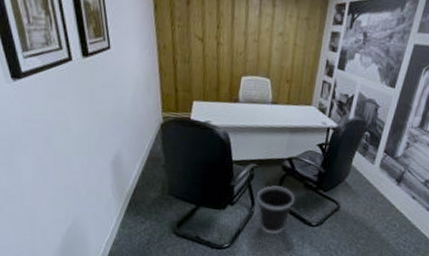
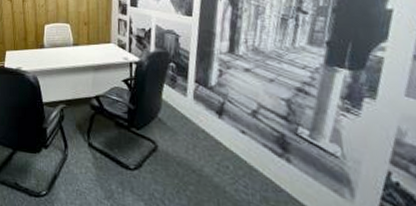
wastebasket: present [256,185,295,235] -> none [68,126,107,181]

